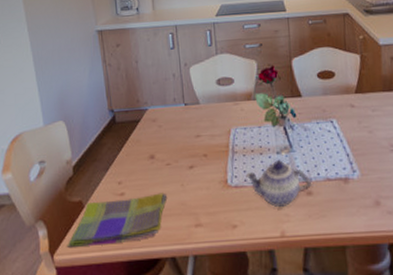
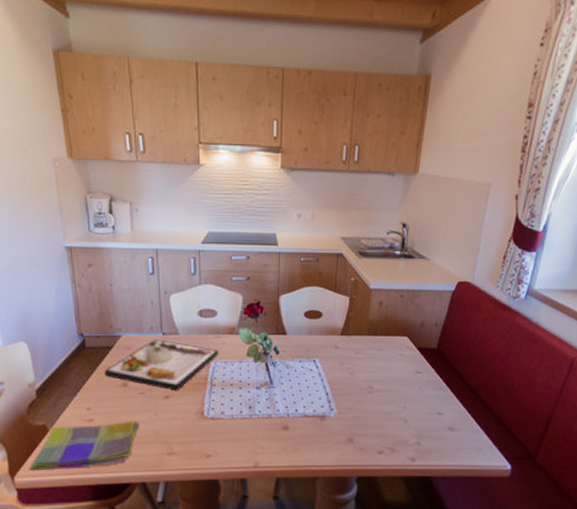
dinner plate: none [134,110,237,161] -> present [105,339,218,391]
teapot: present [244,160,312,208] -> none [221,395,290,440]

